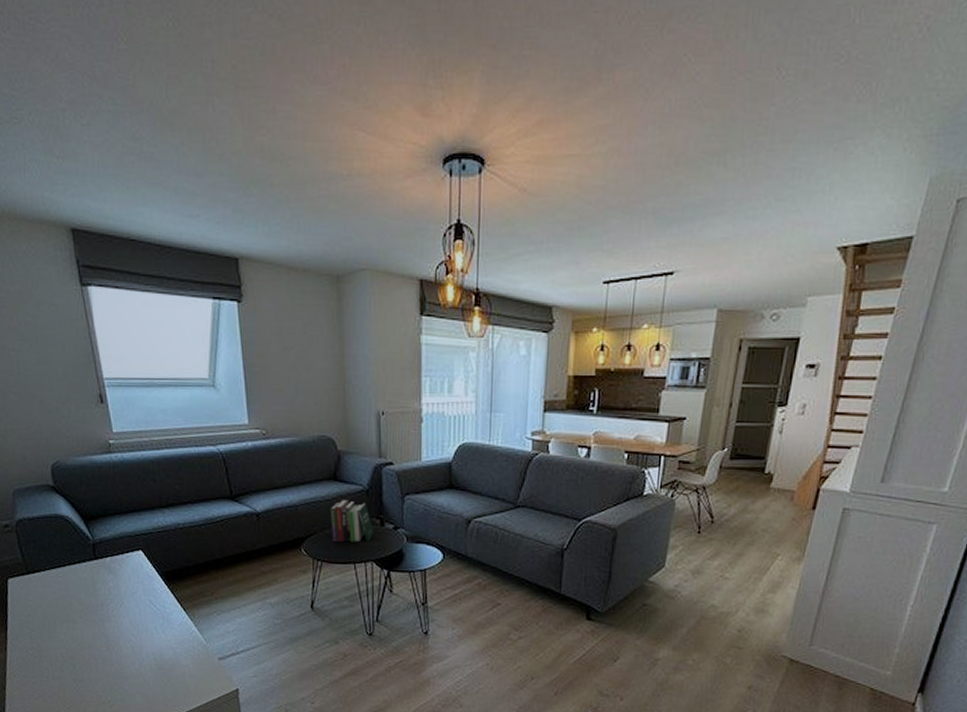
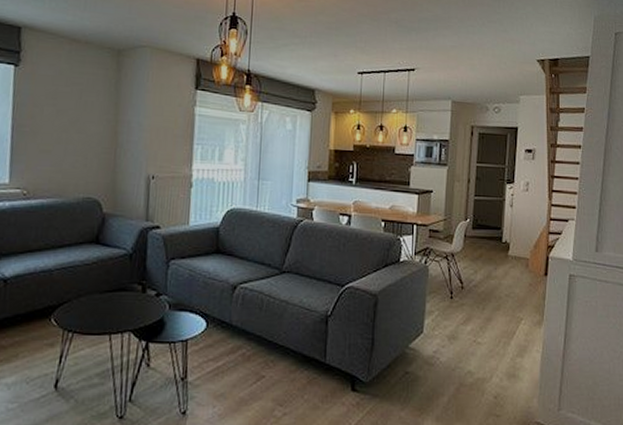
books: present [330,500,374,543] -> none [87,264,135,312]

